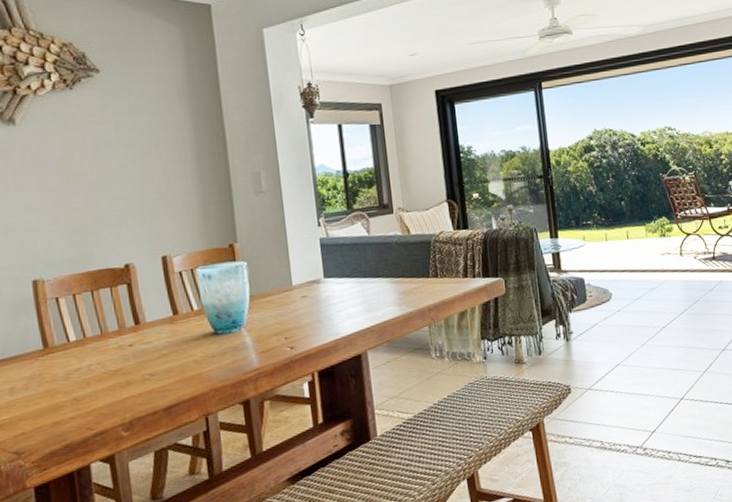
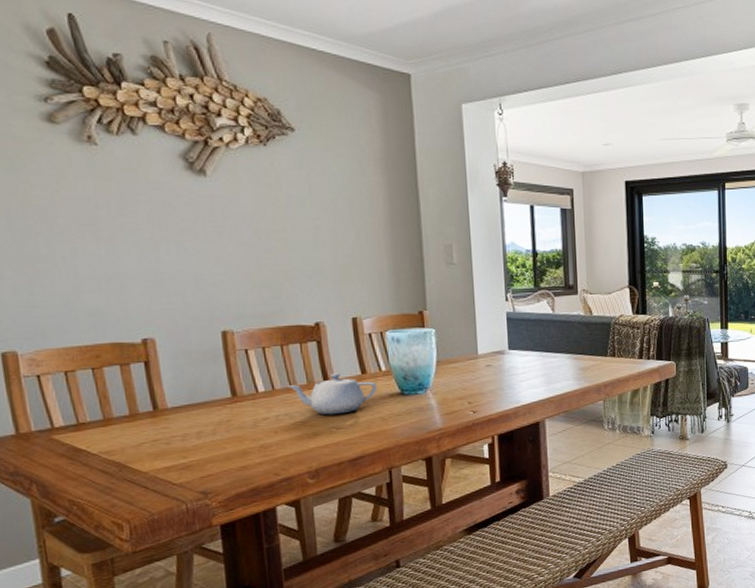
teapot: none [99,315,190,362] -> present [288,373,378,415]

